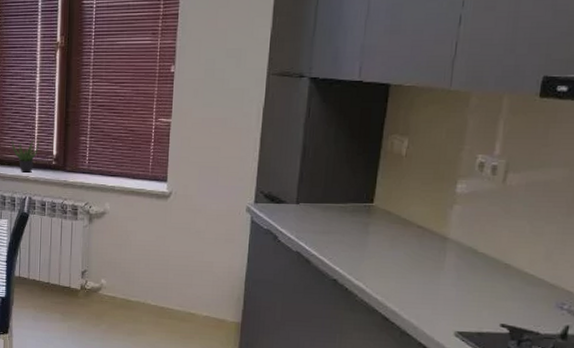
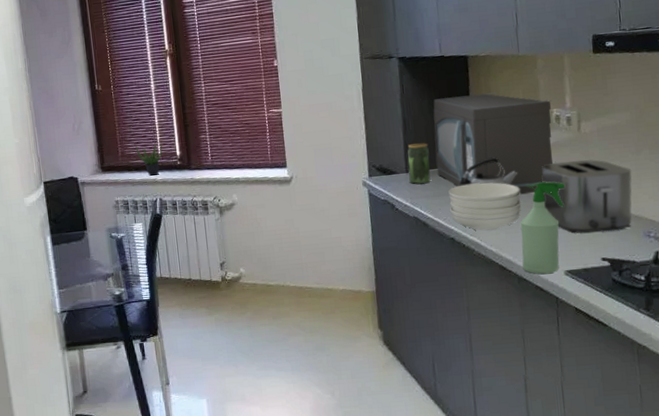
jar: none [299,173,327,218] -> present [407,142,431,184]
microwave: none [331,128,479,243] -> present [433,92,556,194]
bowl: none [337,224,423,277] -> present [448,182,522,231]
kettle: none [354,199,423,232] -> present [459,157,518,186]
spray bottle: none [408,233,474,333] -> present [521,181,565,275]
toaster: none [446,213,557,296] -> present [541,159,632,233]

